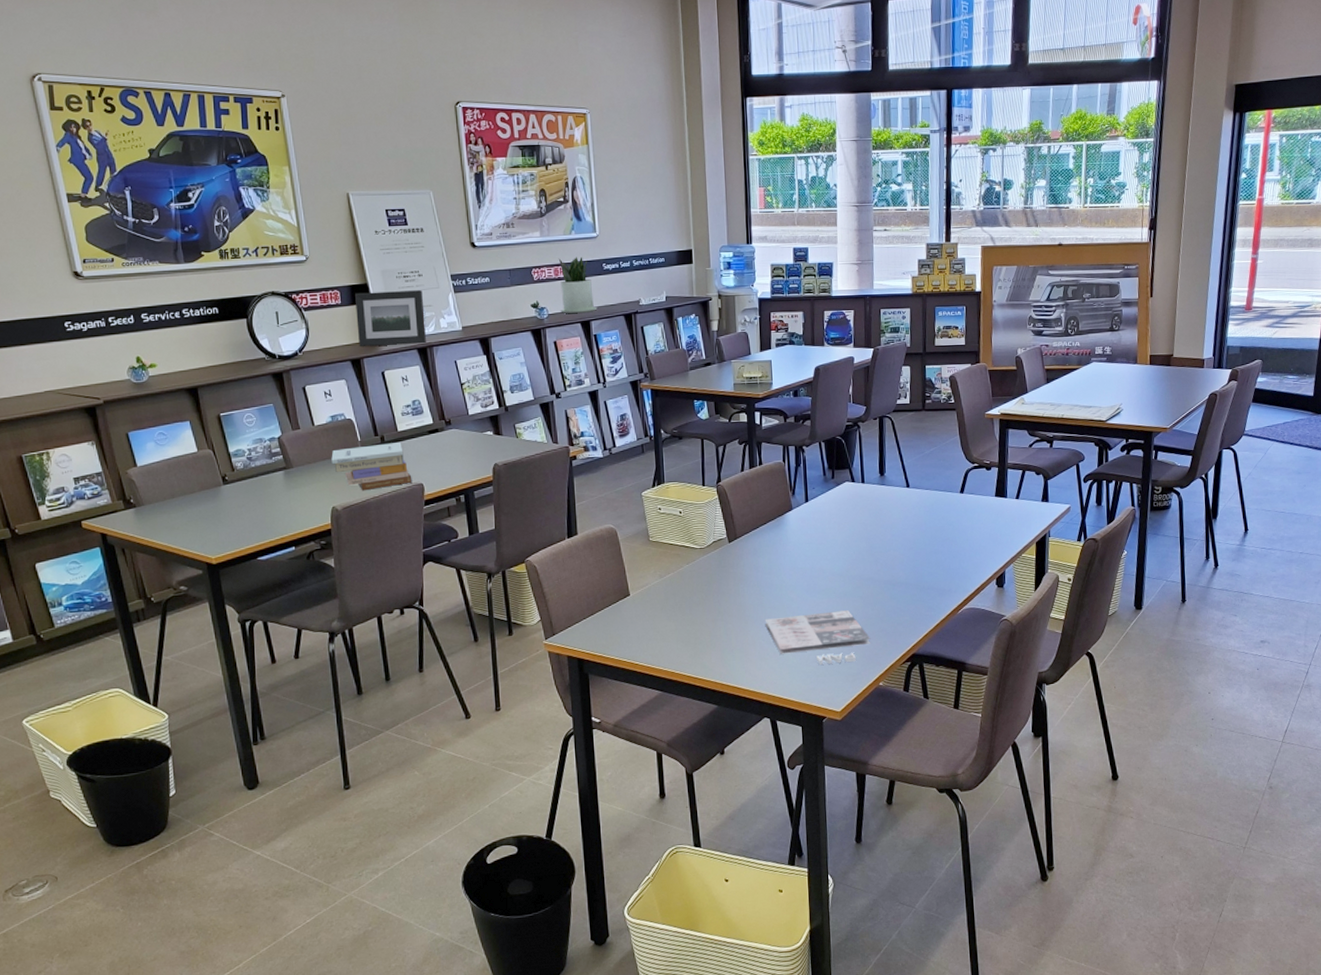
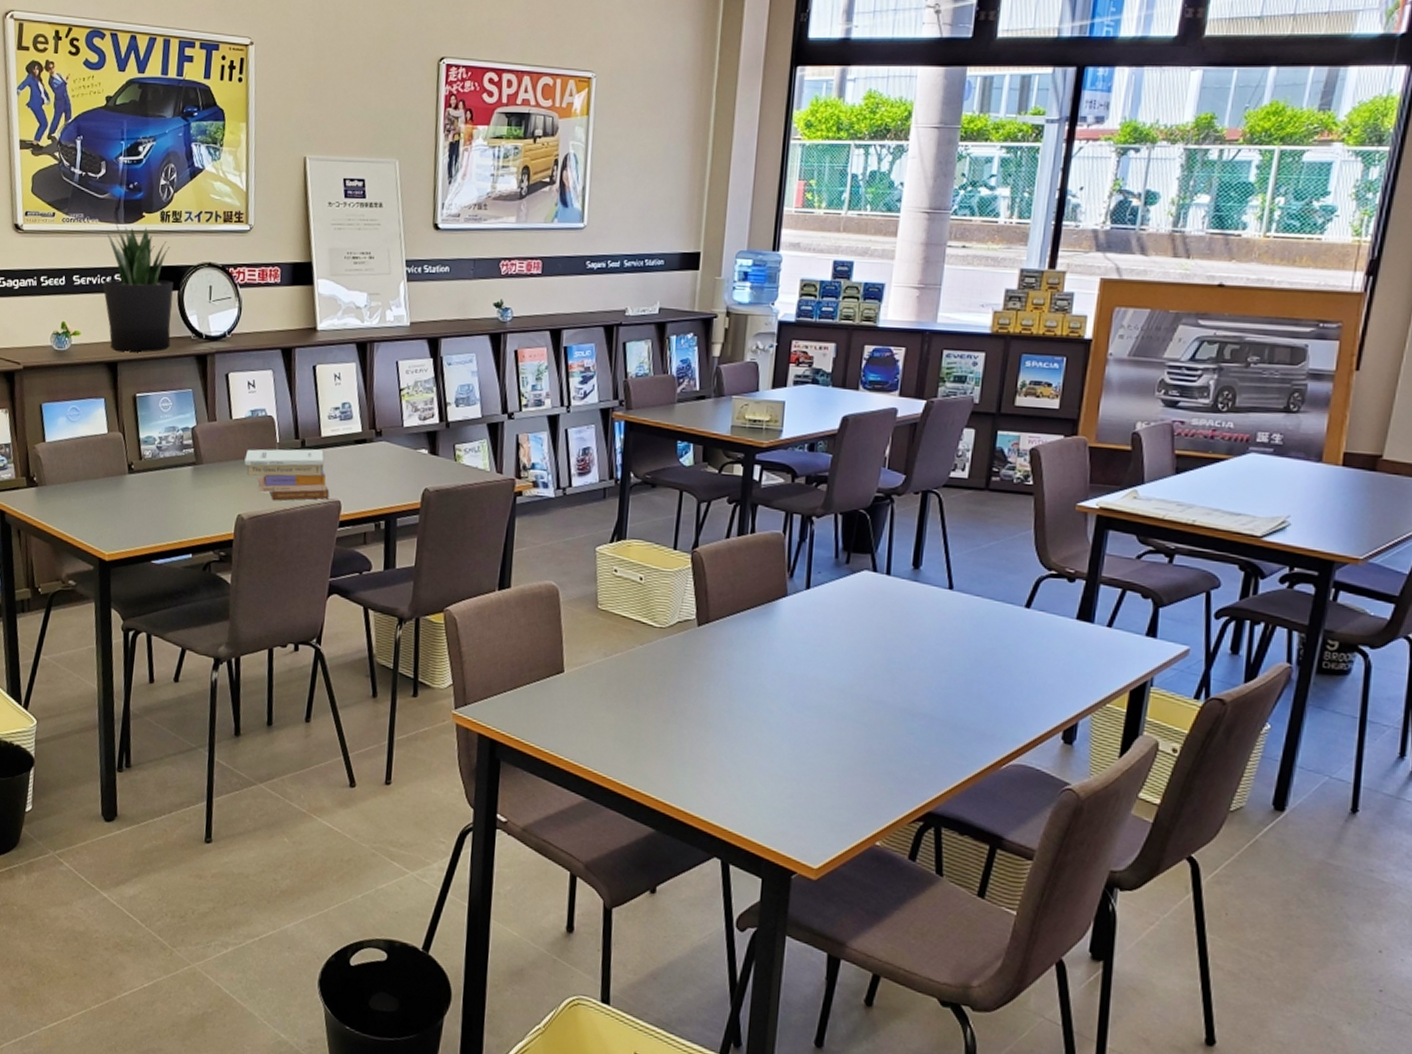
planter: none [167,261,246,378] -> present [103,220,174,353]
picture frame: present [355,290,426,347] -> none [293,272,371,338]
planter: present [558,256,598,314] -> none [526,250,573,320]
magazine: present [765,610,871,666] -> none [731,731,872,809]

